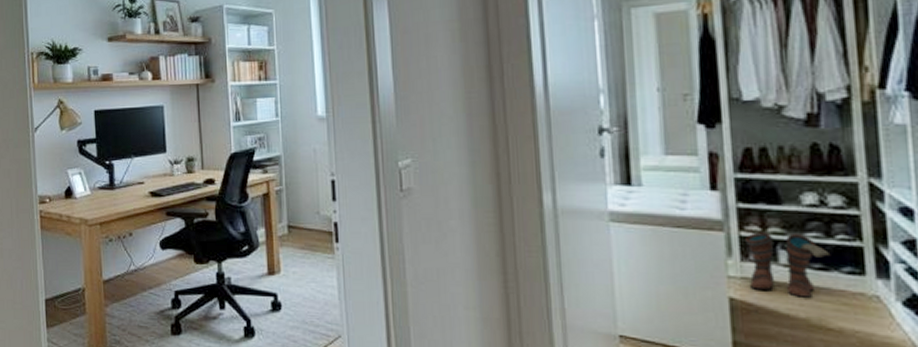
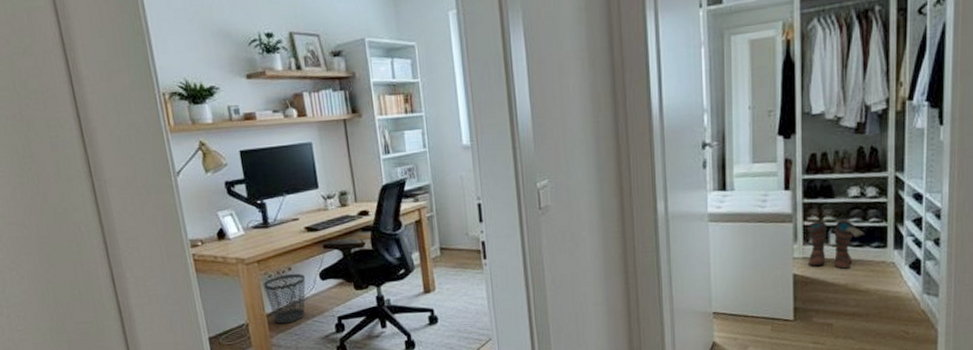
wastebasket: none [103,240,146,293] -> present [263,274,306,324]

